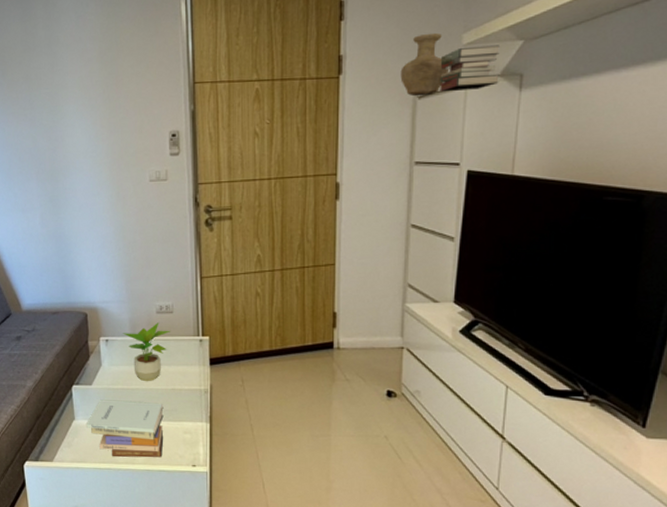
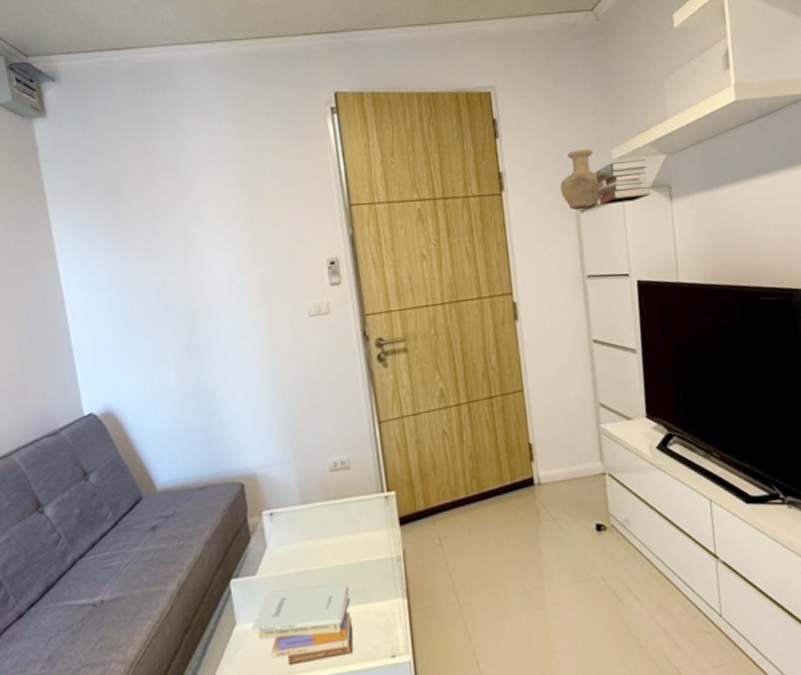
potted plant: present [123,323,170,382] -> none [291,482,349,560]

